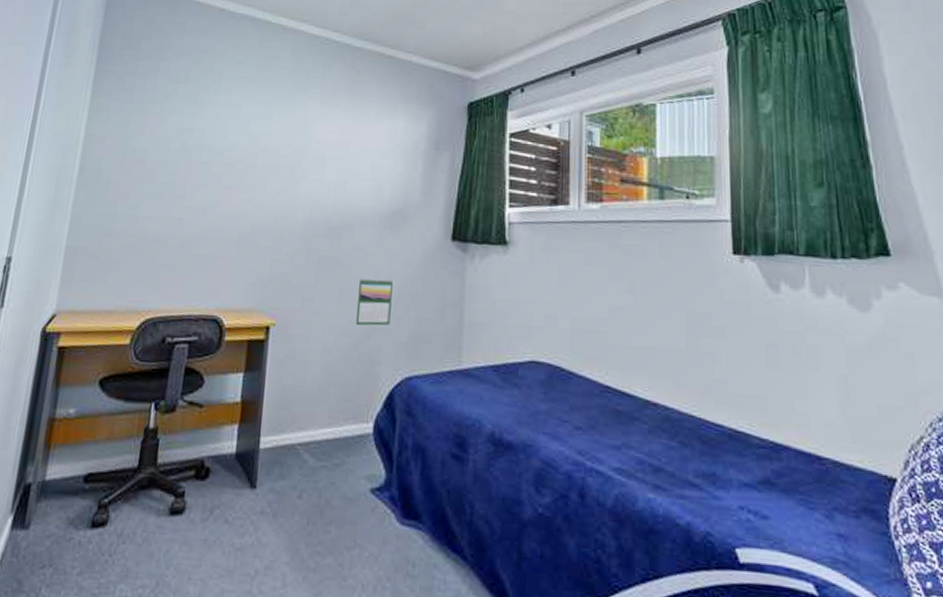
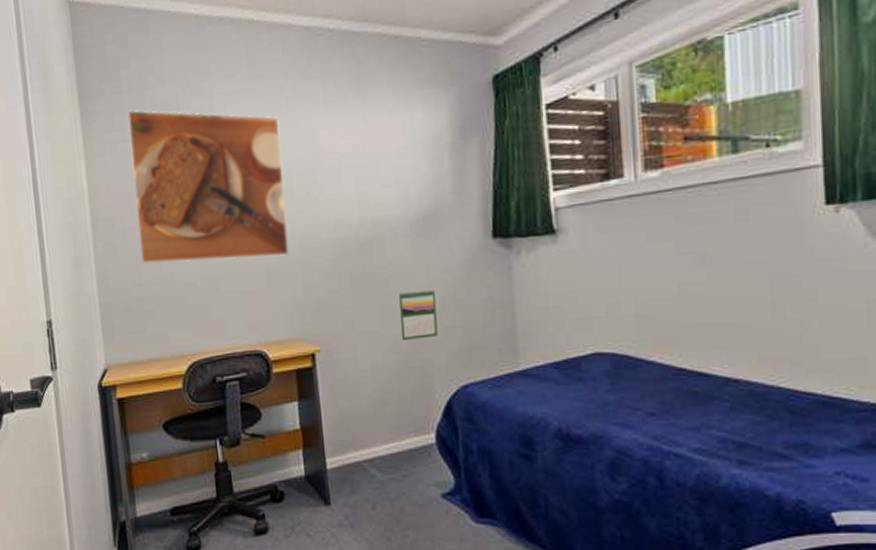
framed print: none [118,76,277,228] -> present [127,110,290,265]

